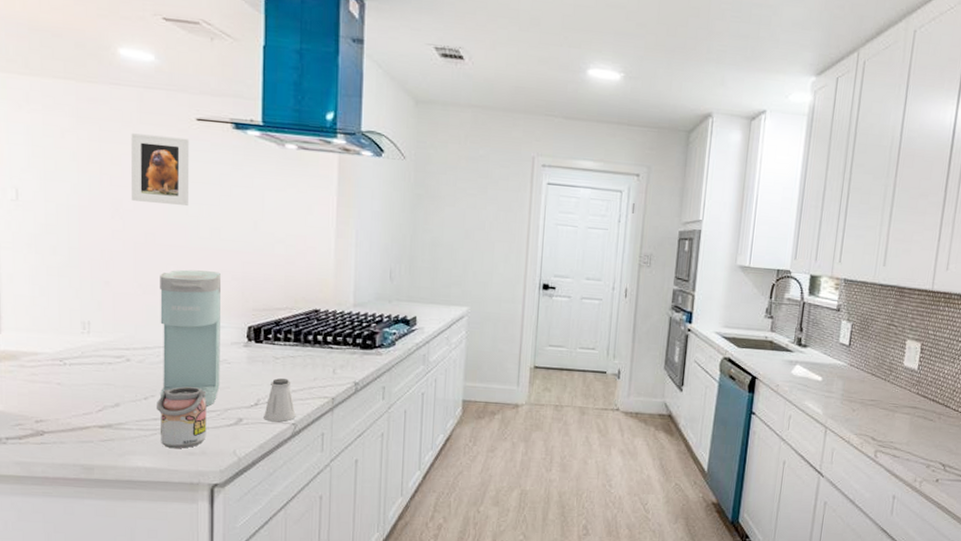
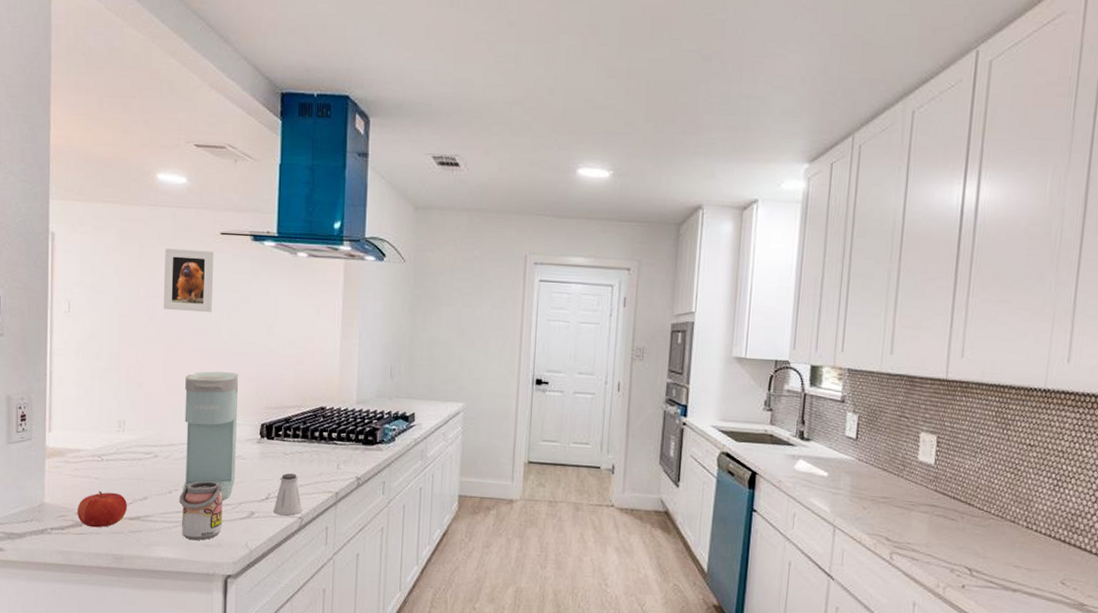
fruit: none [37,398,96,437] -> present [77,491,127,528]

